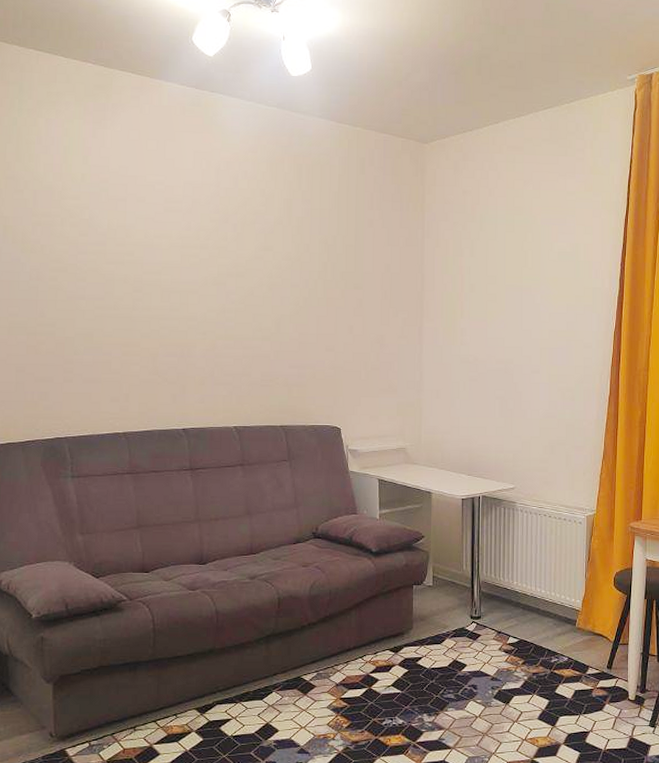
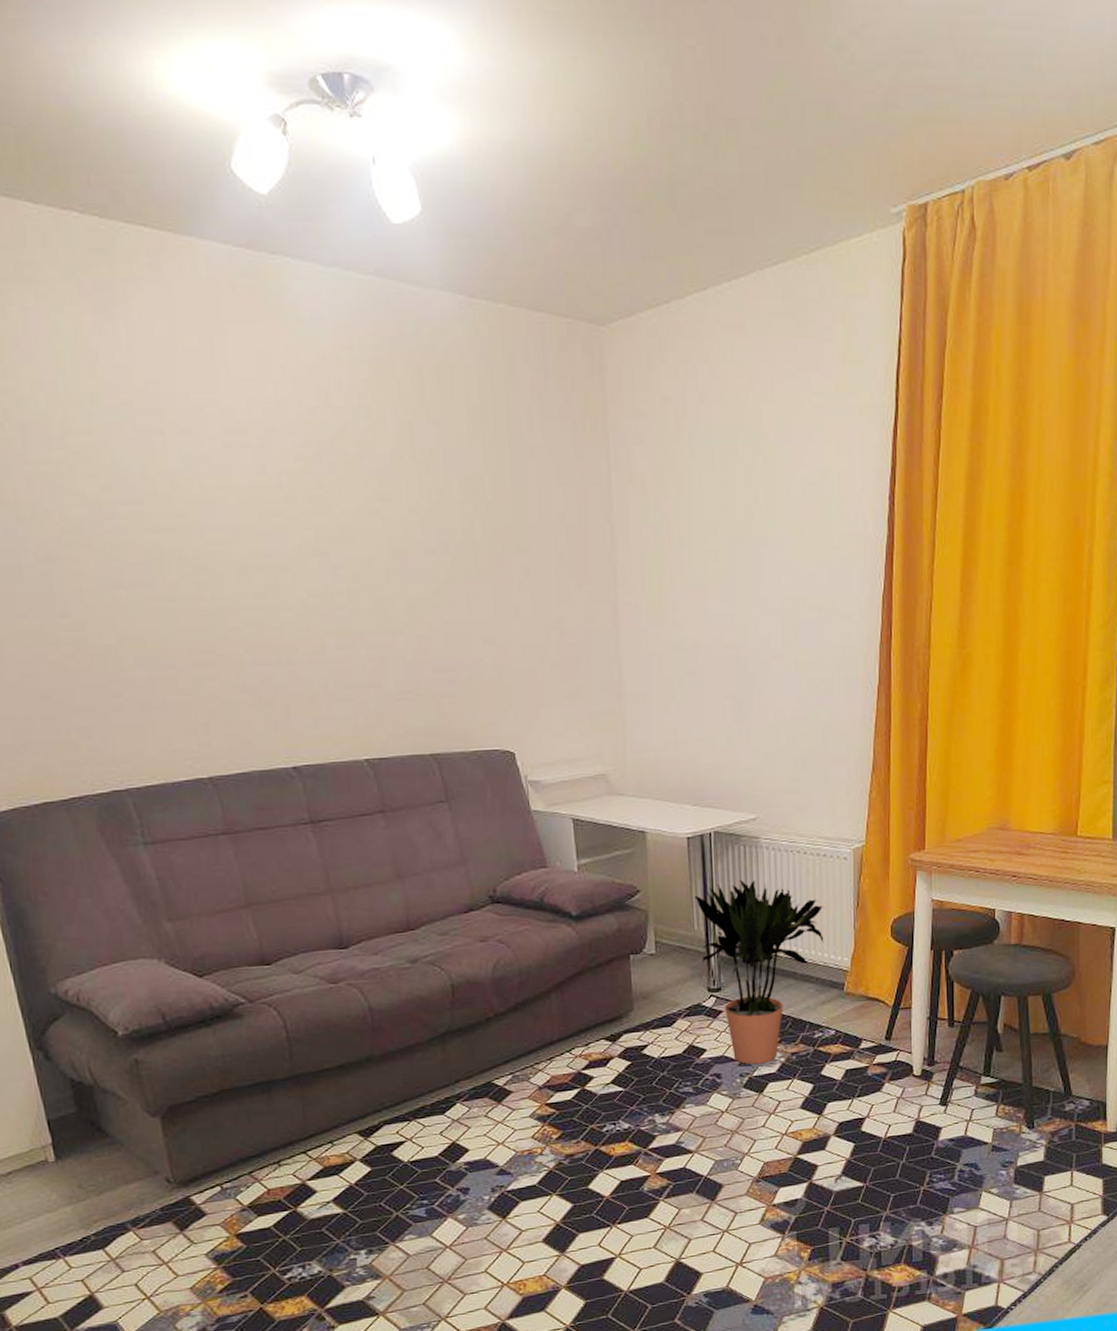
potted plant: none [465,534,563,680] -> present [695,880,824,1065]

